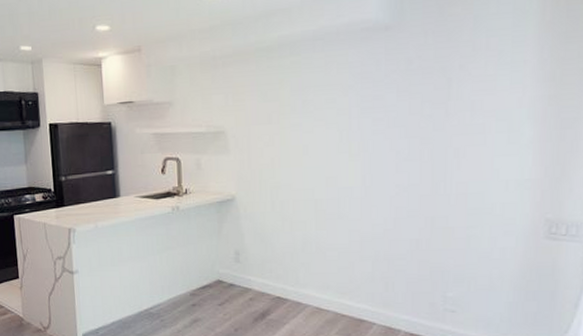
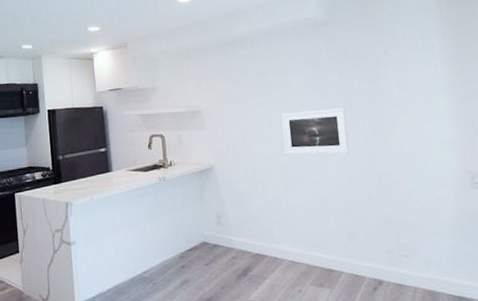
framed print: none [320,135,400,190] -> present [281,108,350,155]

